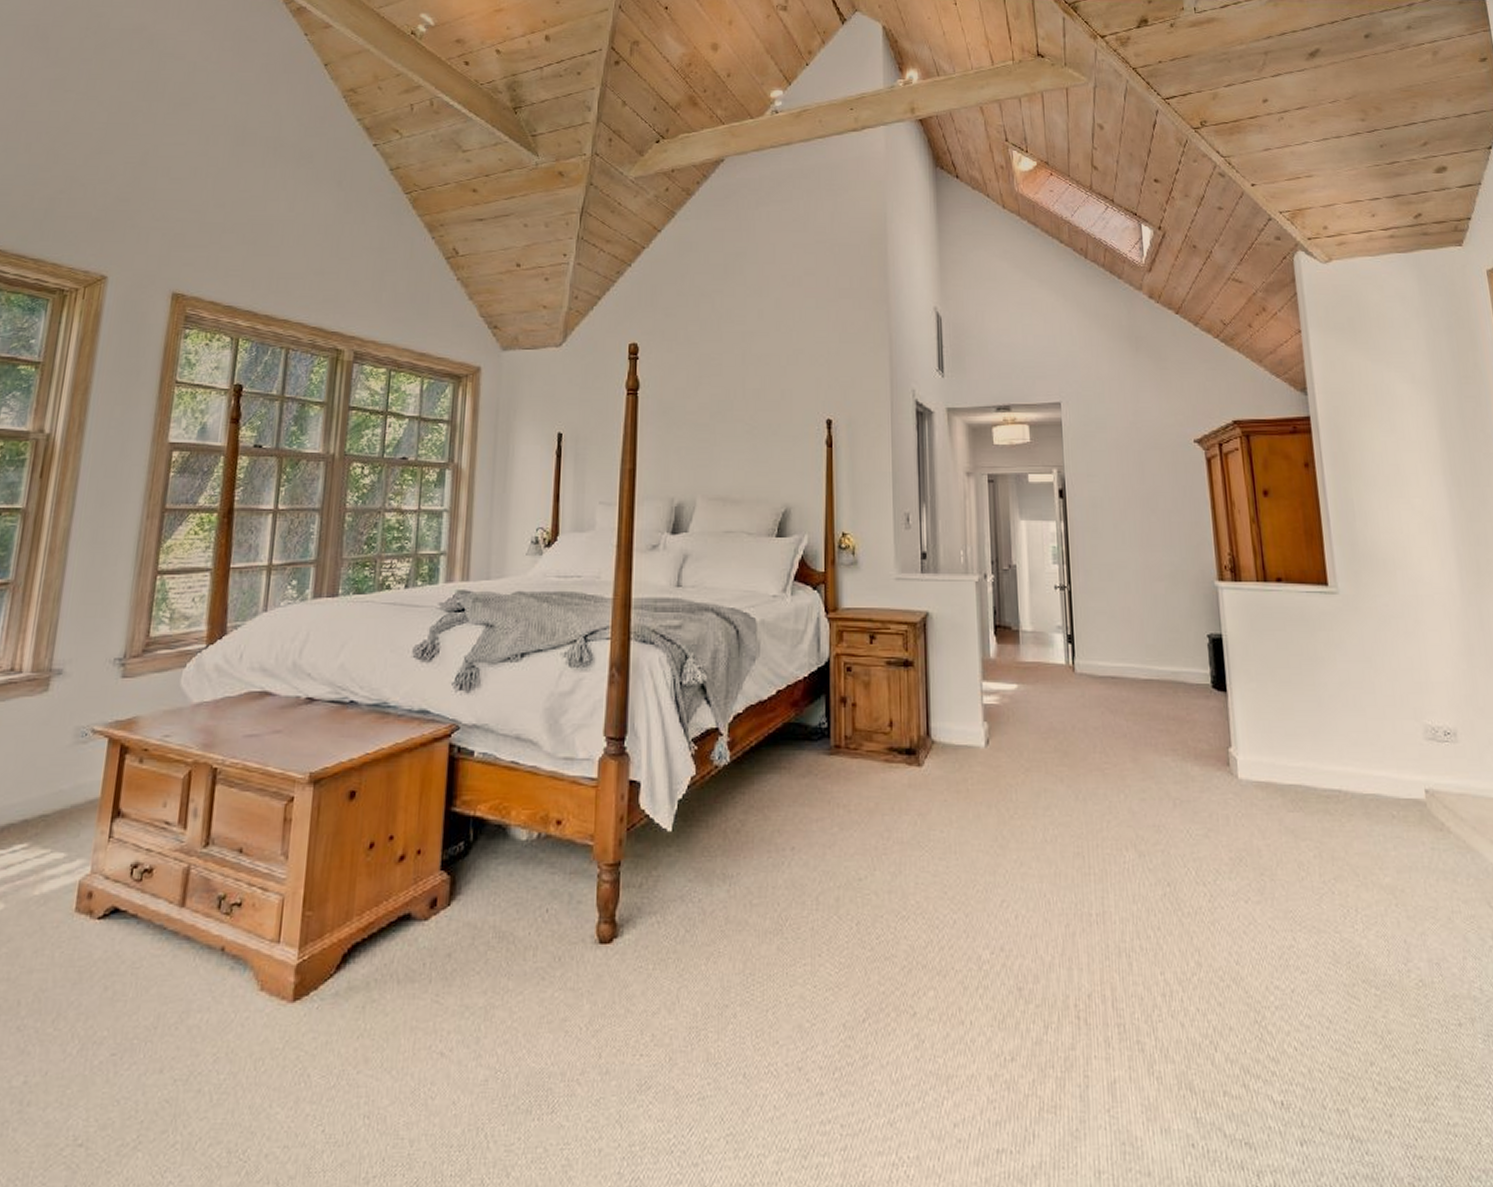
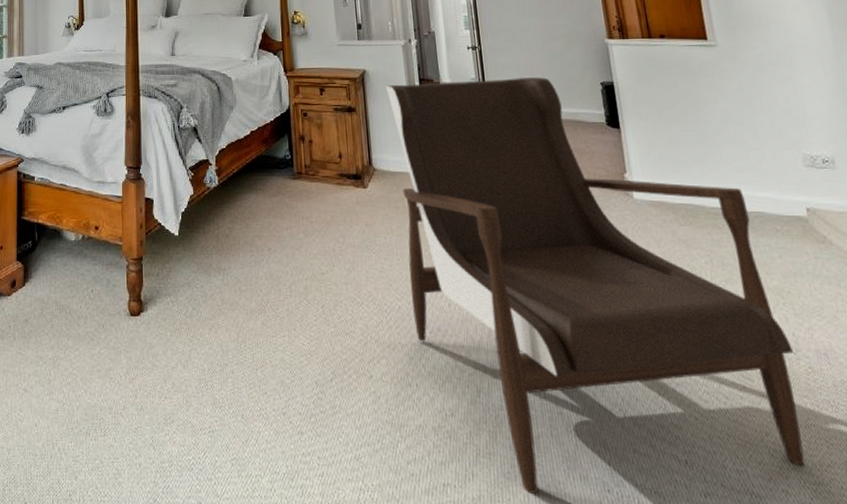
armchair: none [953,627,1411,1155] -> present [386,77,805,494]

